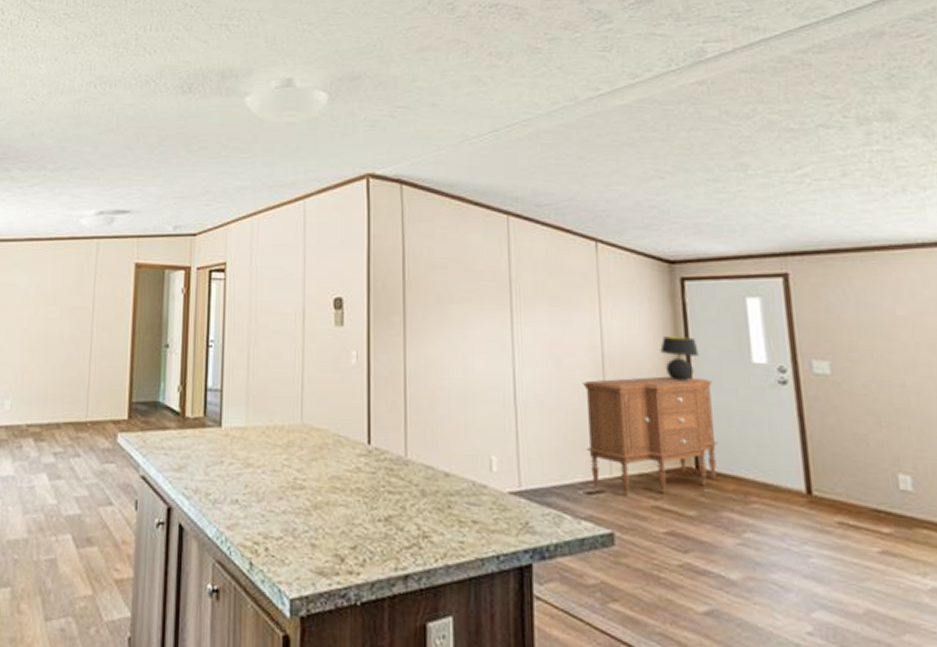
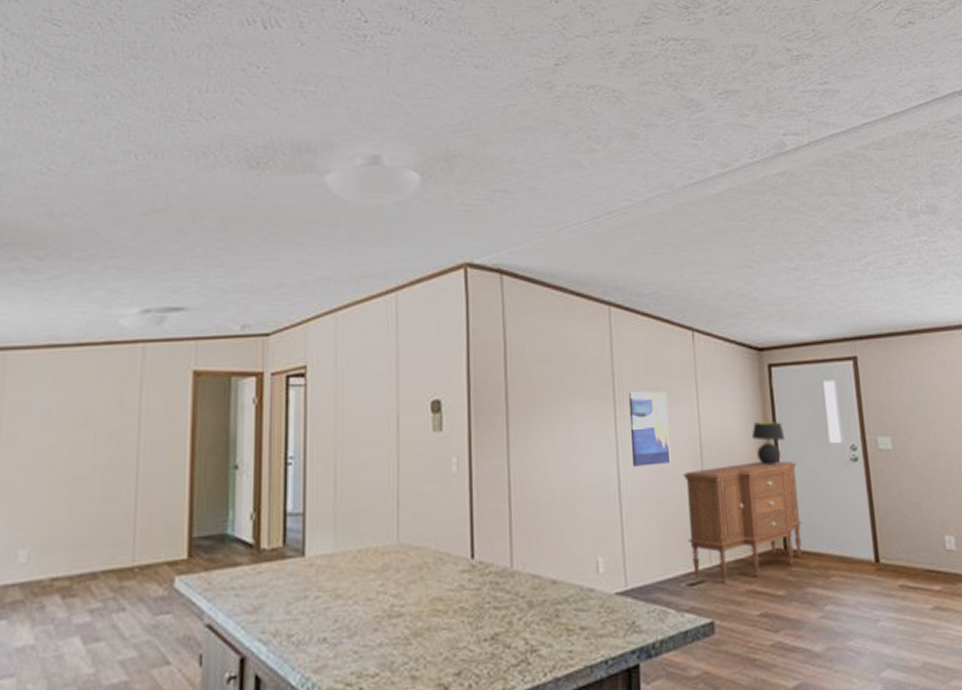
wall art: none [525,299,570,372] -> present [628,391,671,466]

